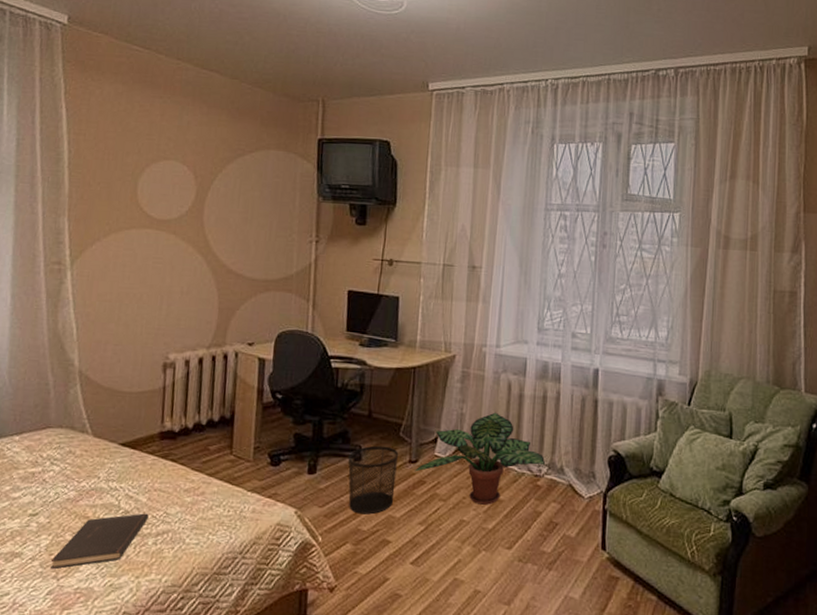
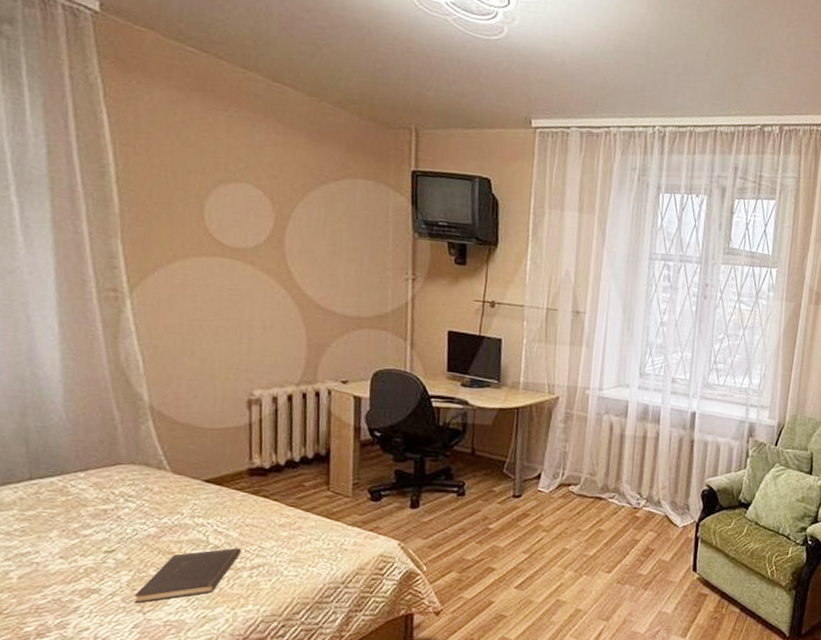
waste bin: present [348,445,399,515] -> none [451,481,503,545]
potted plant: present [415,412,545,505] -> none [518,451,643,535]

